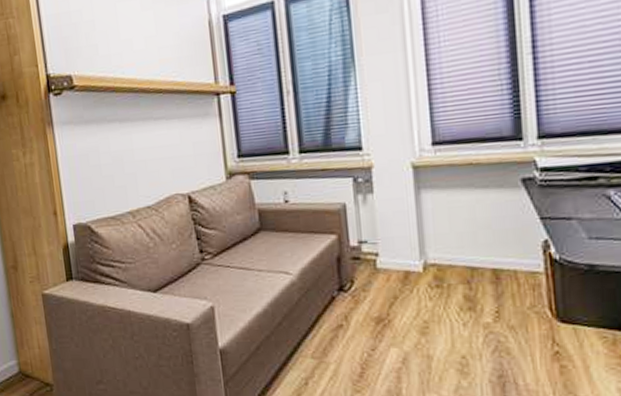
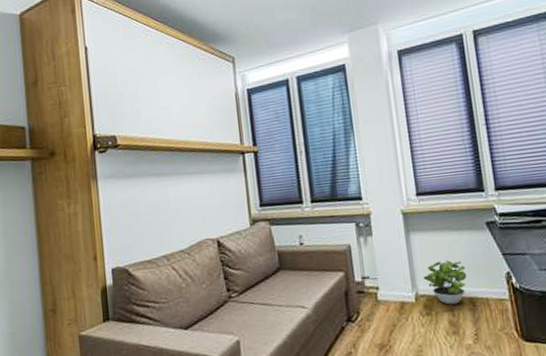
potted plant: none [434,223,491,276] -> present [423,259,467,305]

